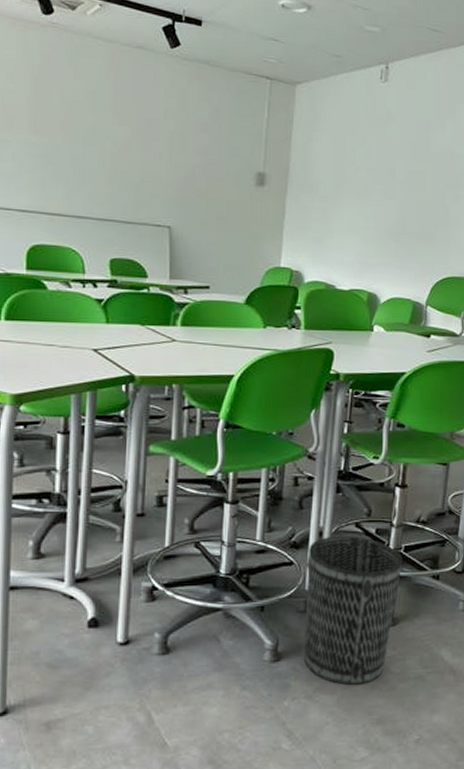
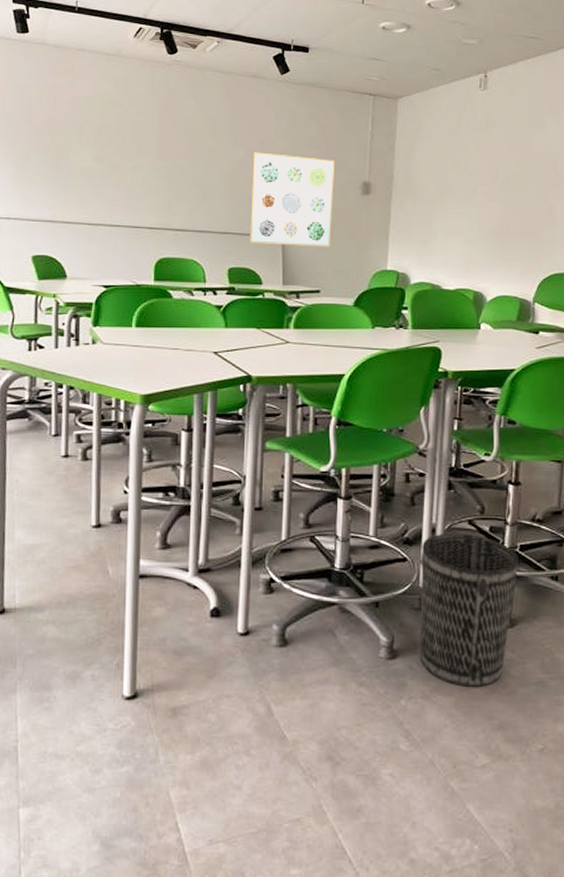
wall art: none [134,132,228,241] -> present [249,152,335,248]

